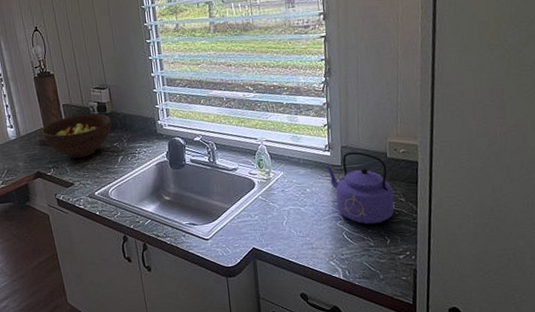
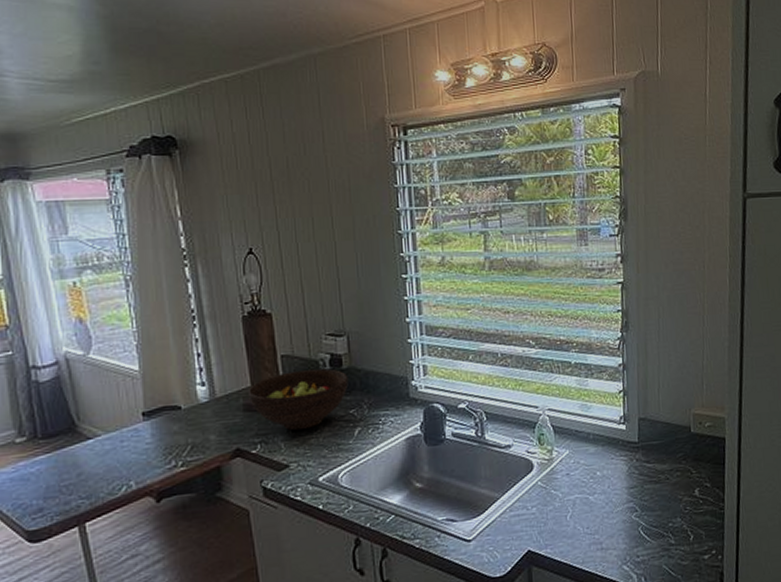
kettle: present [324,152,395,225] -> none [618,425,699,517]

